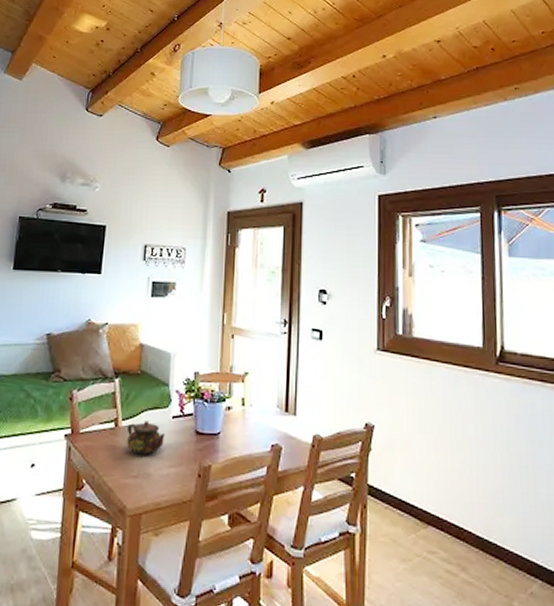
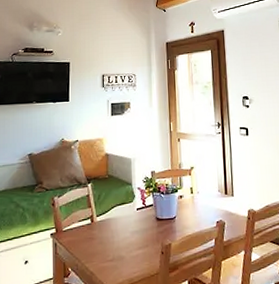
teapot: present [126,420,166,455] -> none [101,214,133,242]

